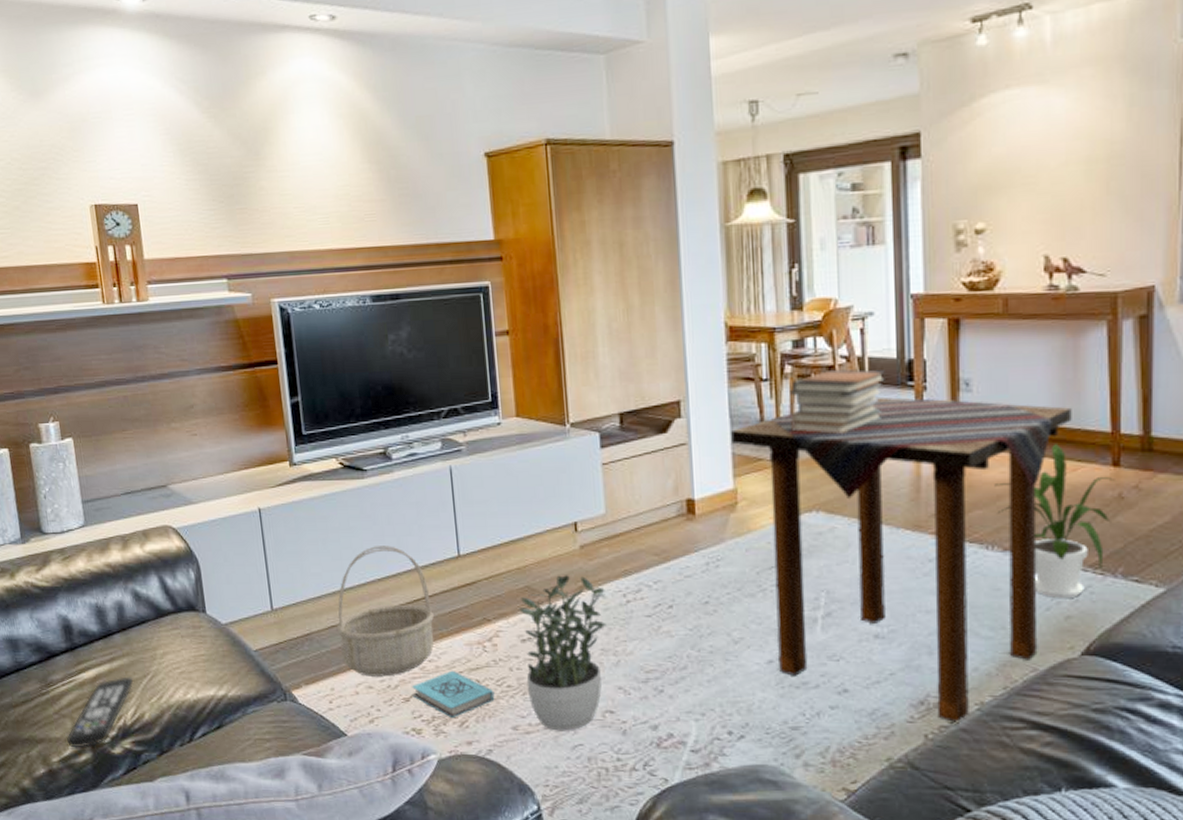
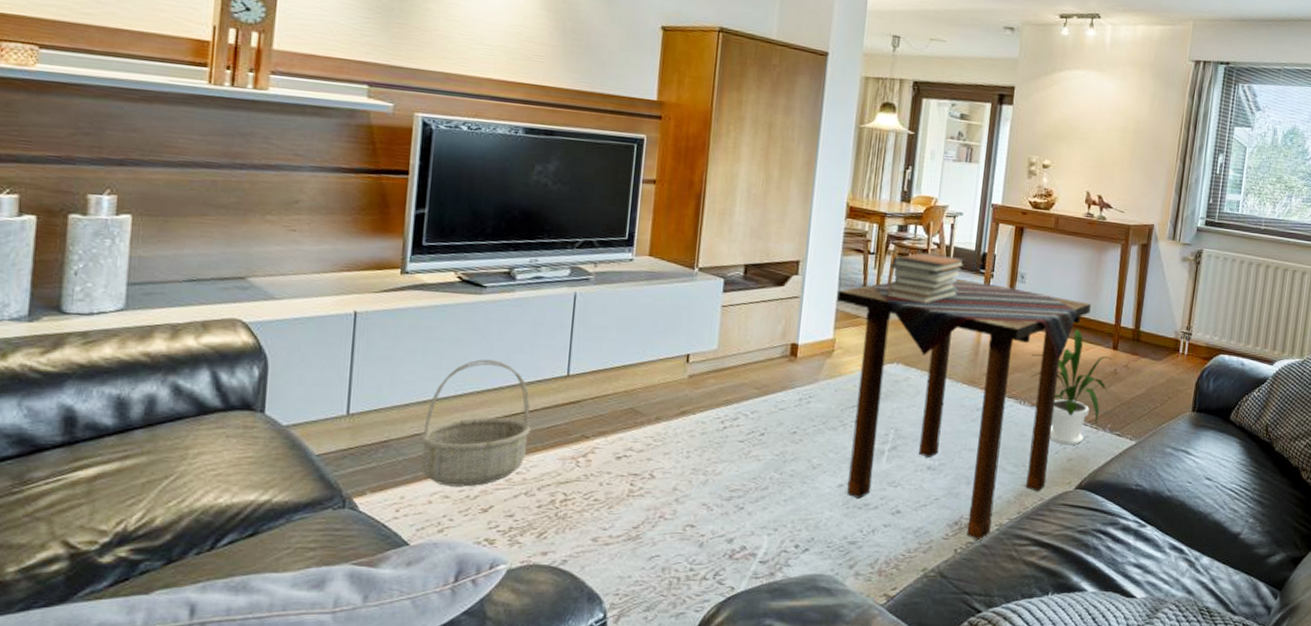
remote control: present [67,676,134,748] -> none [36,476,150,556]
book: present [411,670,495,719] -> none [491,483,580,530]
potted plant: present [519,575,606,730] -> none [613,400,705,542]

